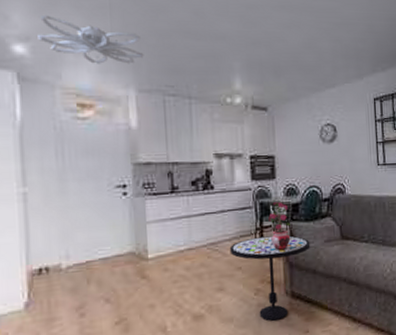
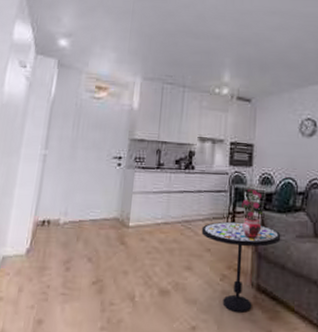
ceiling light fixture: present [36,14,144,64] -> none [76,18,153,57]

